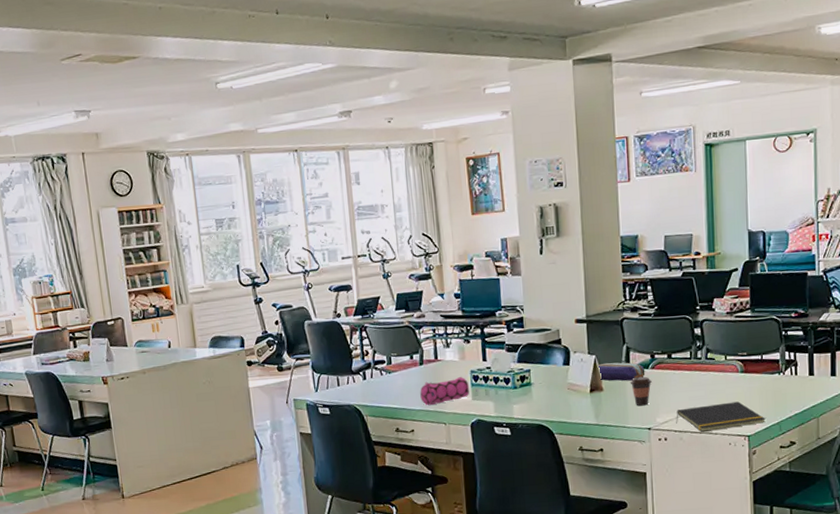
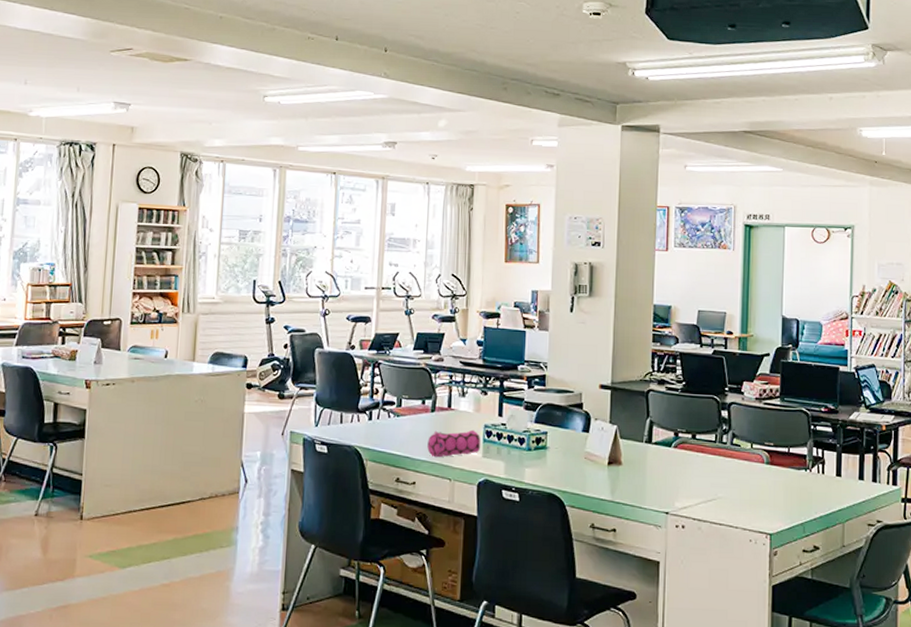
pencil case: present [597,362,645,381] -> none [618,435,668,458]
coffee cup: present [630,376,652,406] -> none [650,454,673,487]
notepad: present [676,401,765,432] -> none [695,494,789,524]

